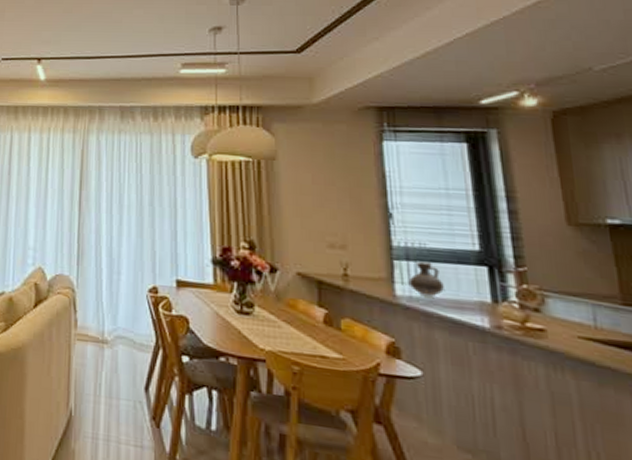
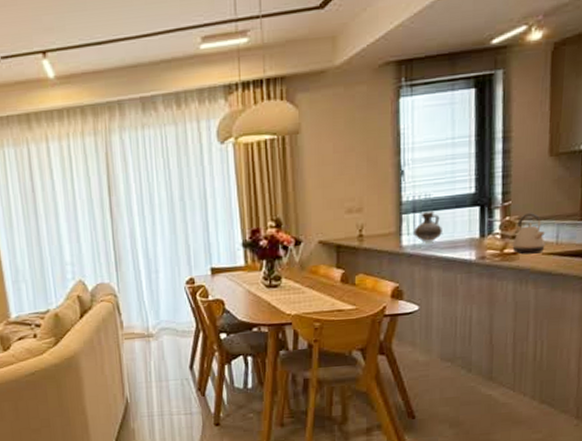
kettle: none [535,285,581,336] -> present [512,213,546,254]

